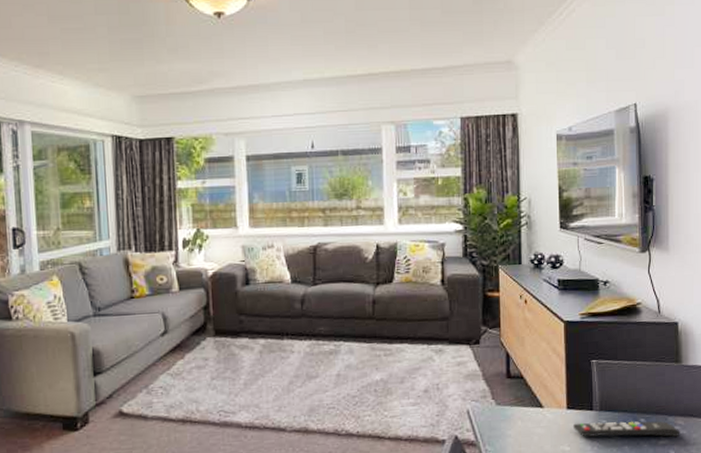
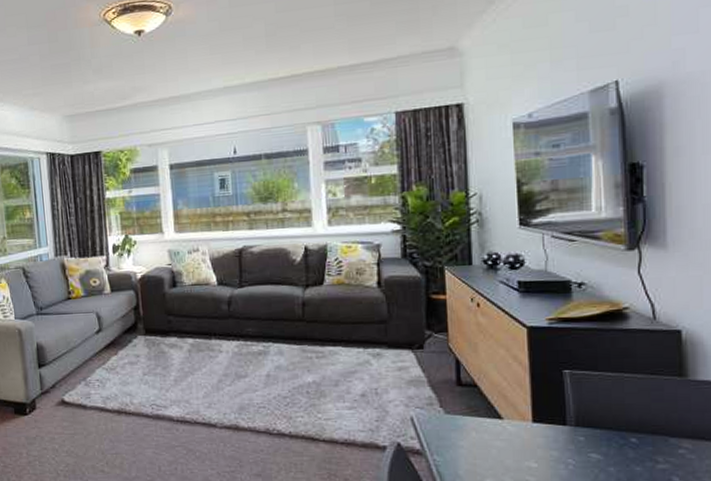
remote control: present [572,421,680,437] -> none [540,438,687,462]

